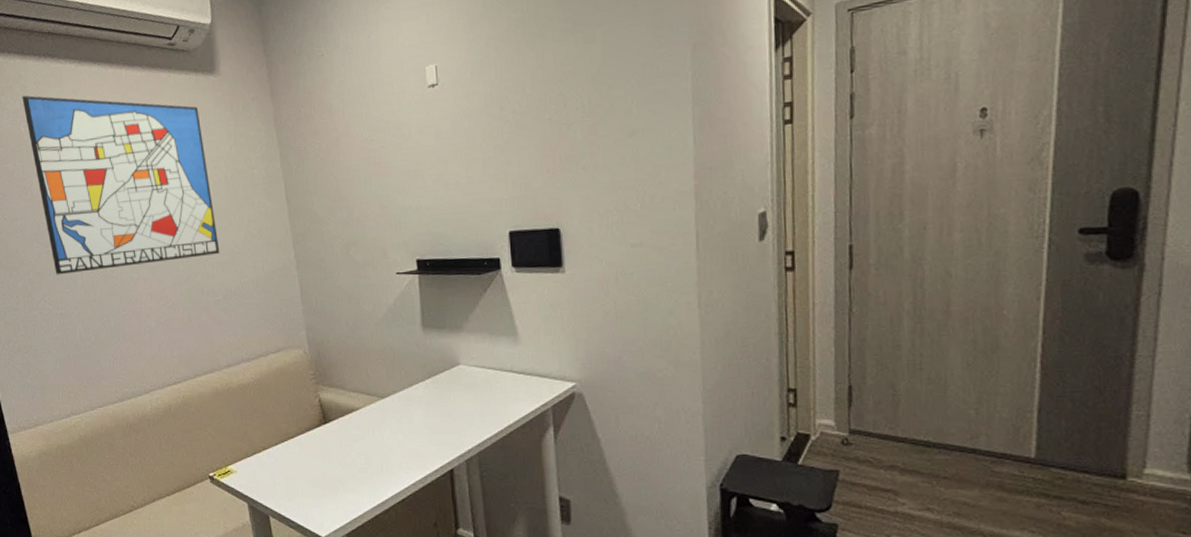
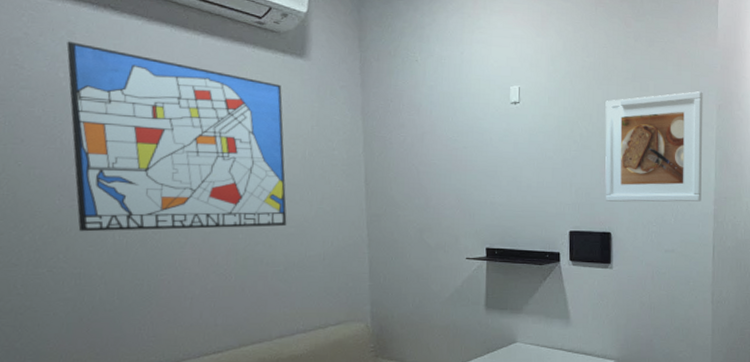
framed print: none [540,29,676,191] -> present [605,91,703,202]

